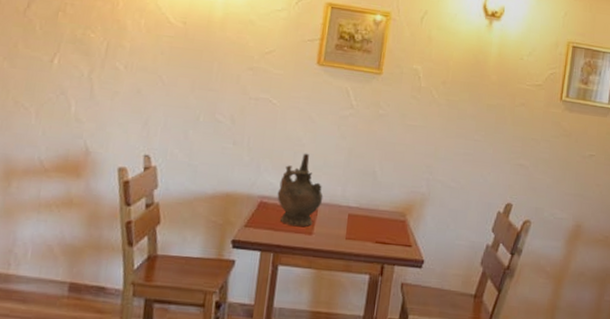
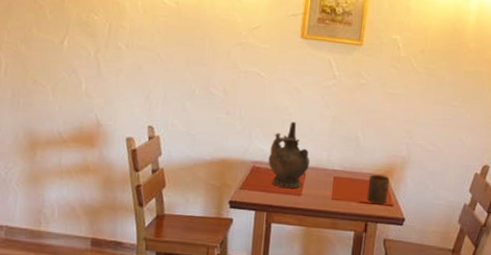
cup: none [383,211,408,244] -> present [367,174,390,204]

